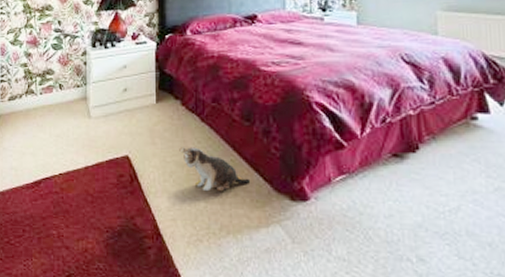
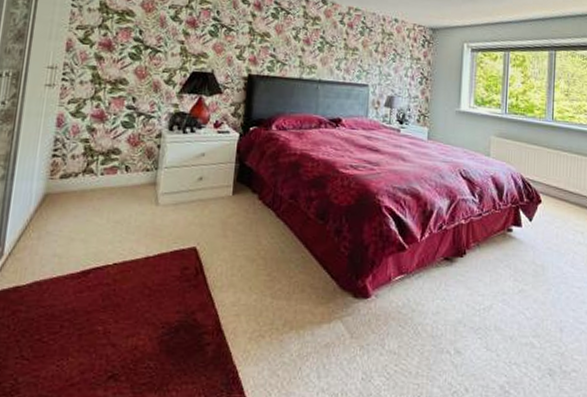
plush toy: present [179,147,251,192] -> none [251,241,319,288]

